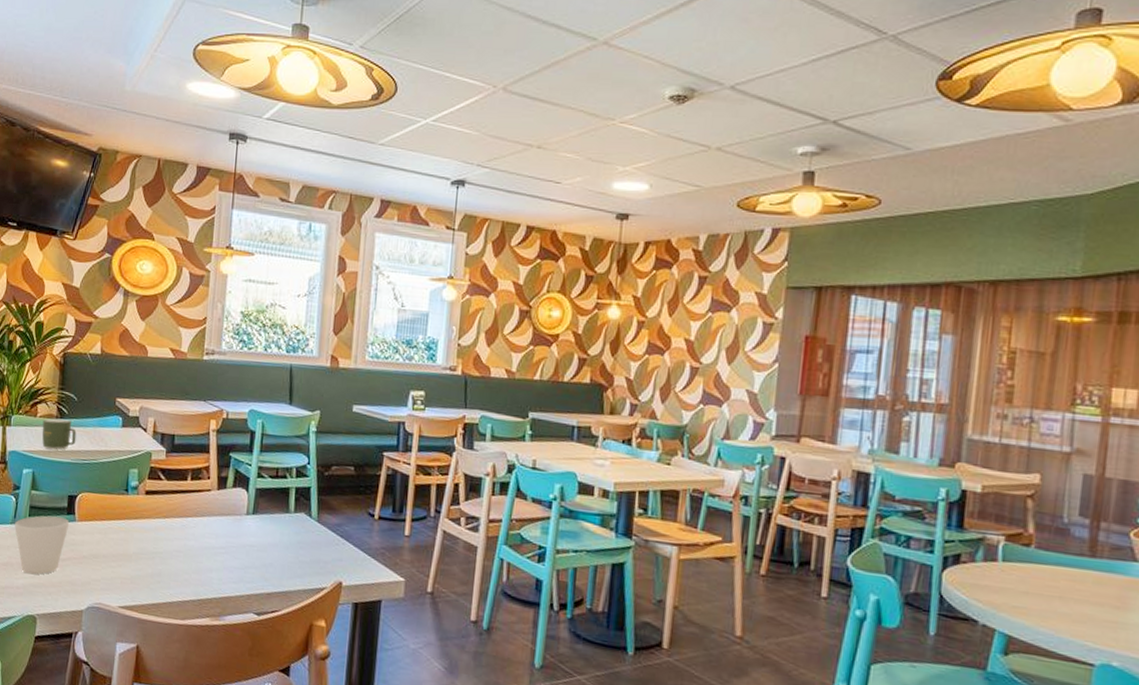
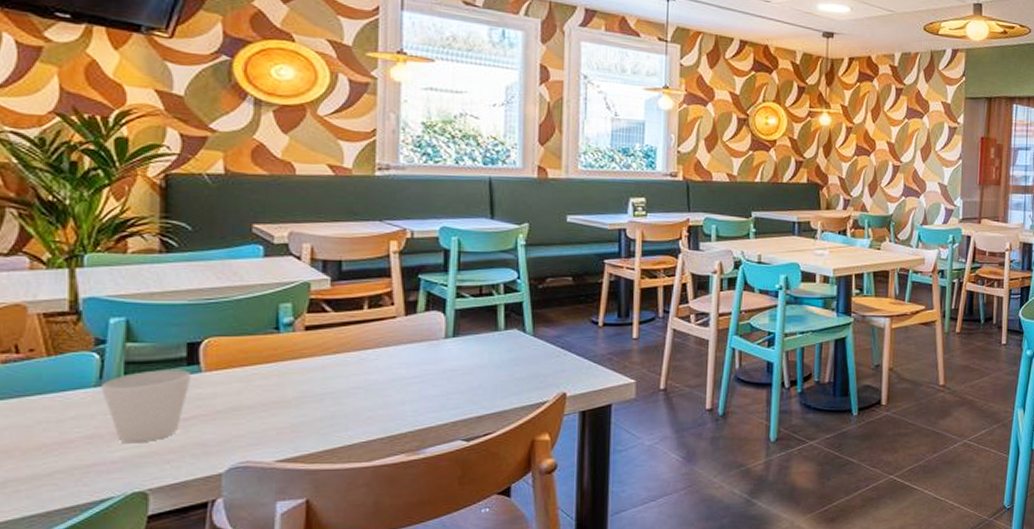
mug: present [42,418,77,450] -> none [137,253,194,291]

